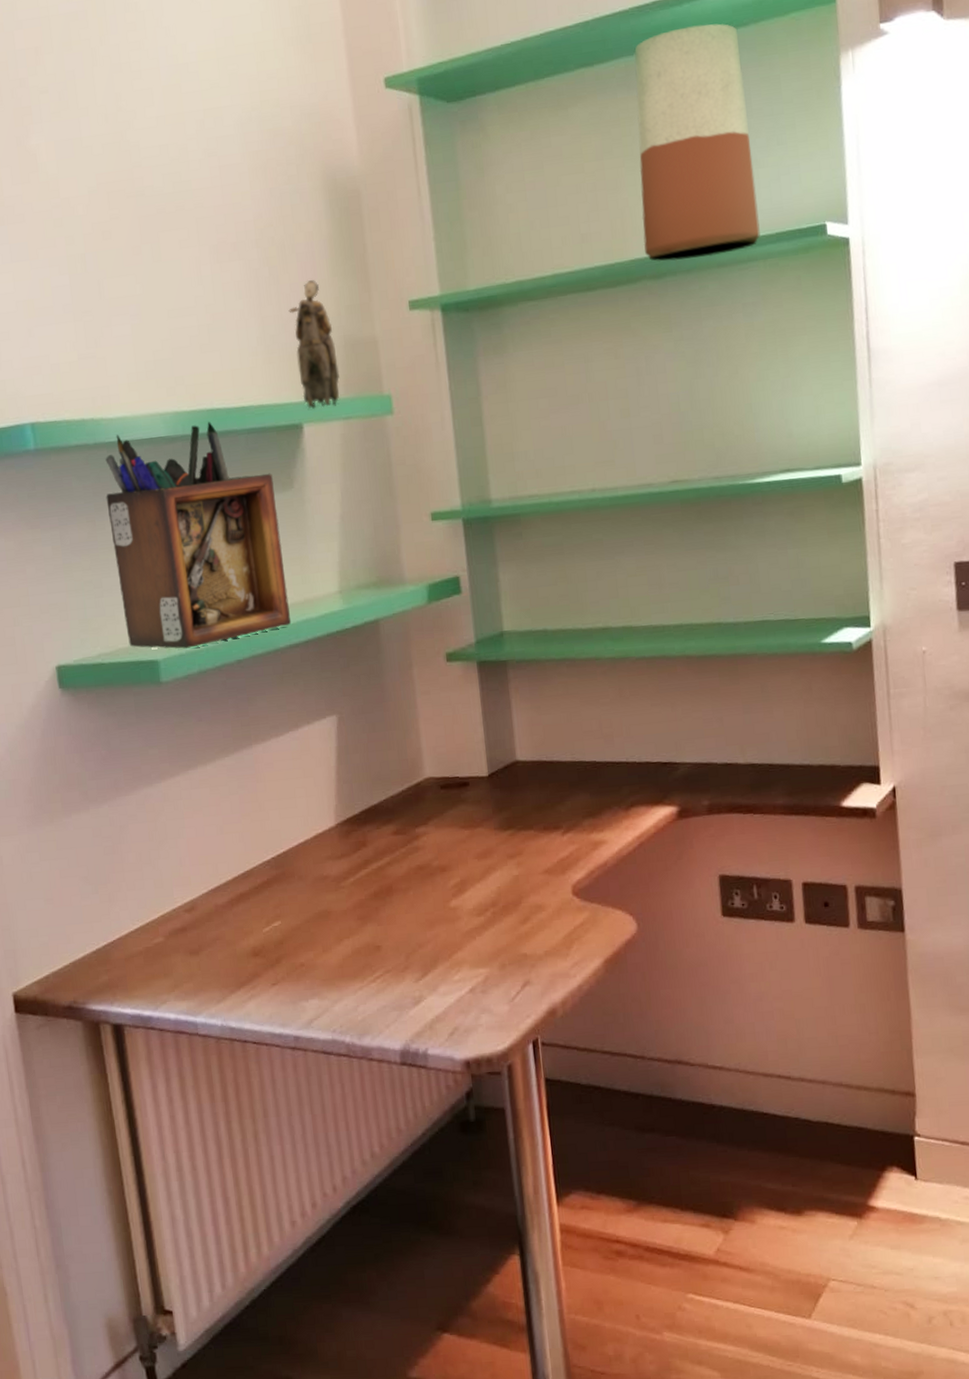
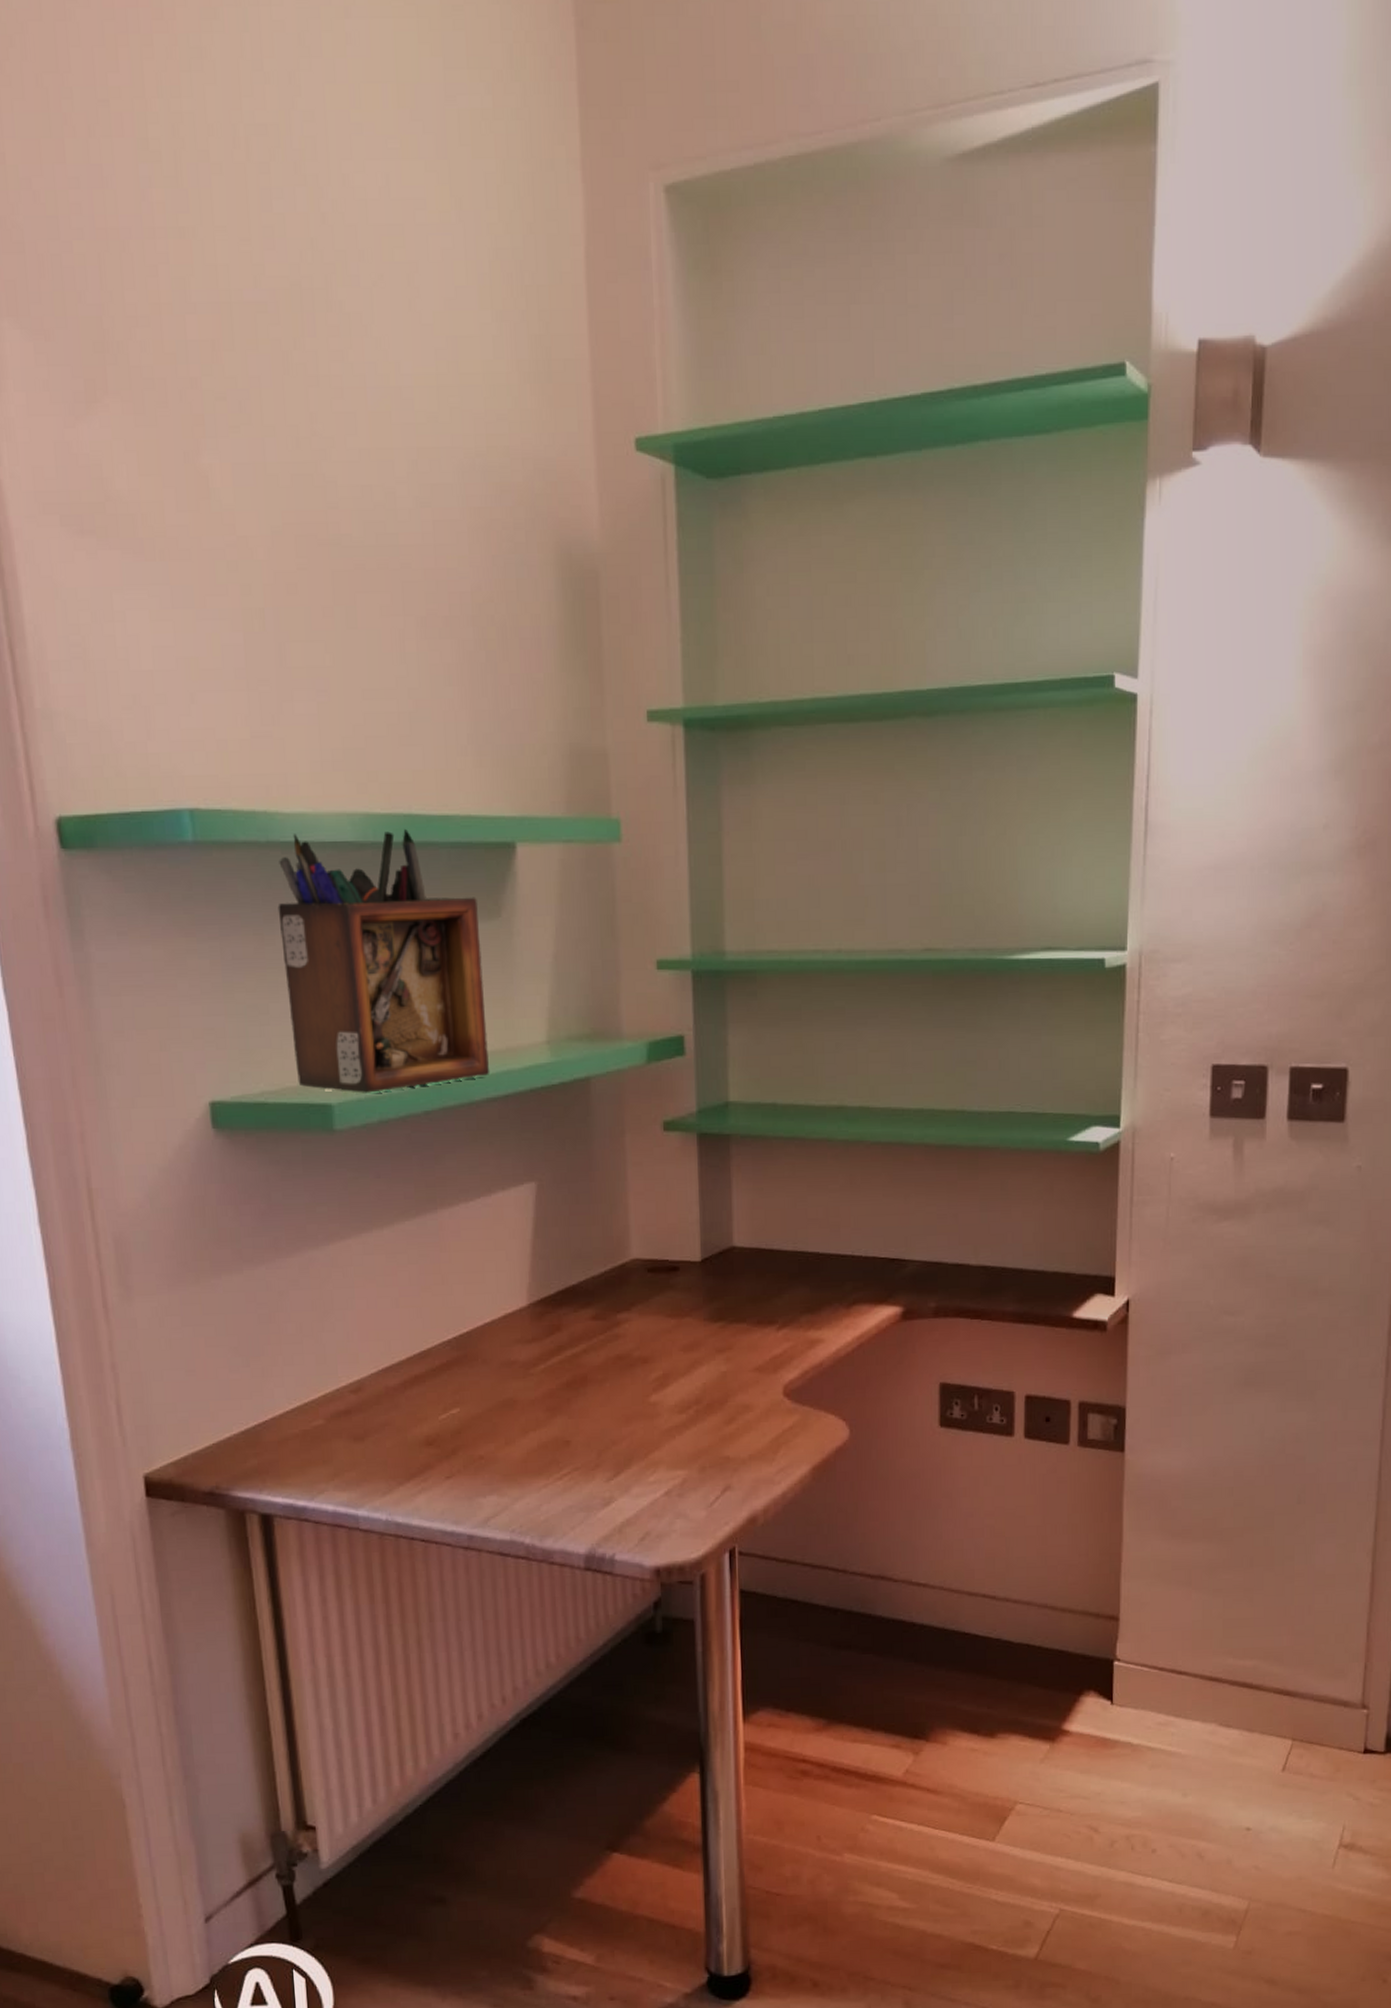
figurine: present [288,280,340,409] -> none [506,673,562,826]
vase: present [634,23,760,261] -> none [915,424,1043,698]

